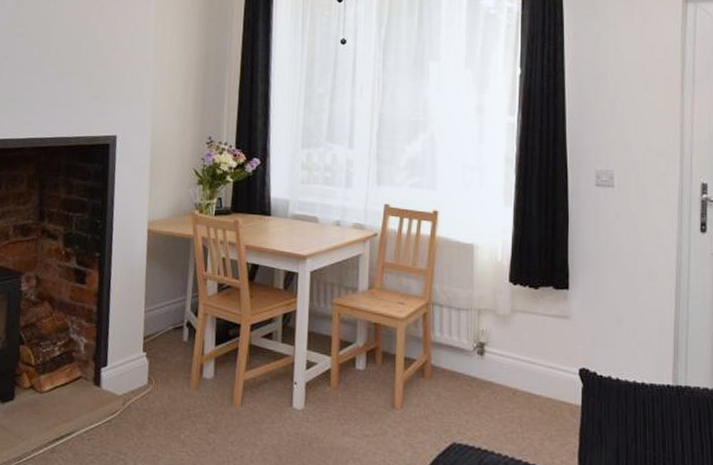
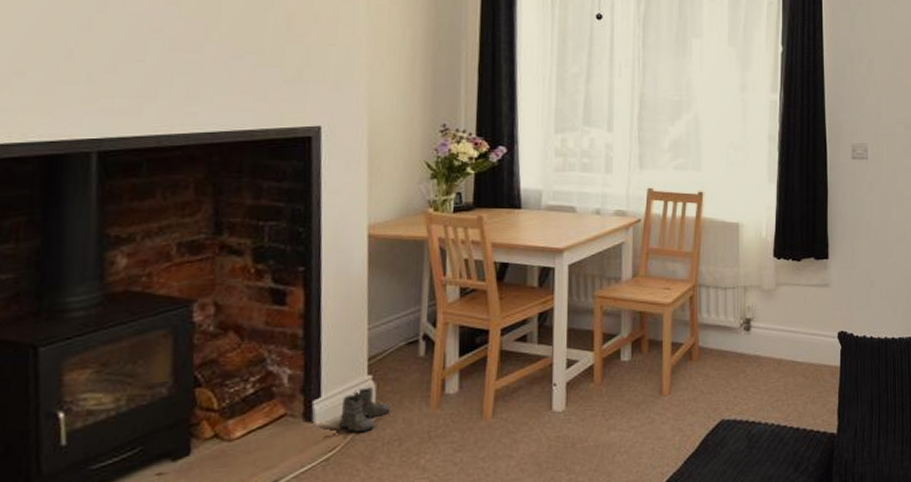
boots: none [119,362,160,401] -> present [338,387,391,433]

